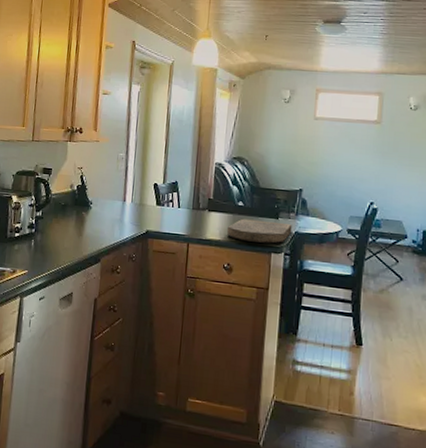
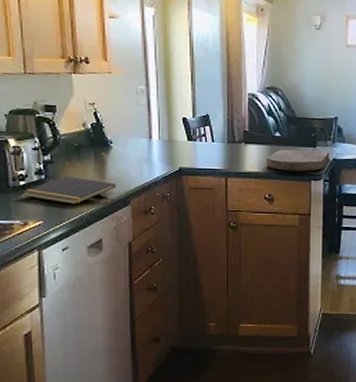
notepad: none [16,230,90,258] -> present [22,175,116,204]

